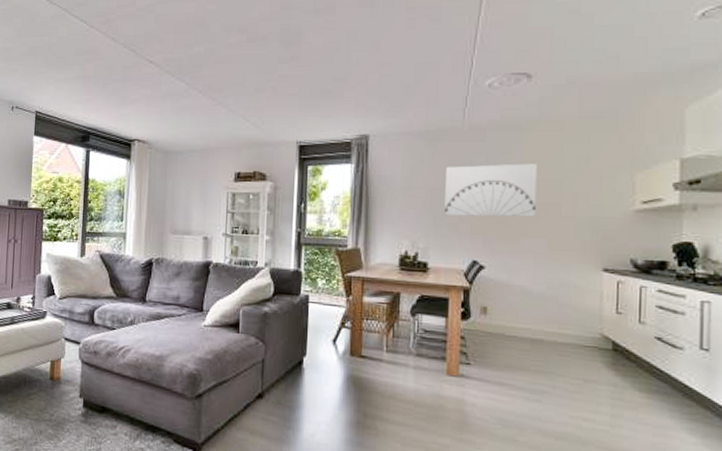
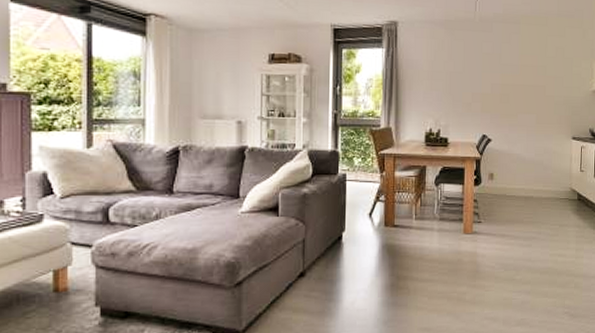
wall art: present [444,163,538,217] -> none [461,52,530,97]

